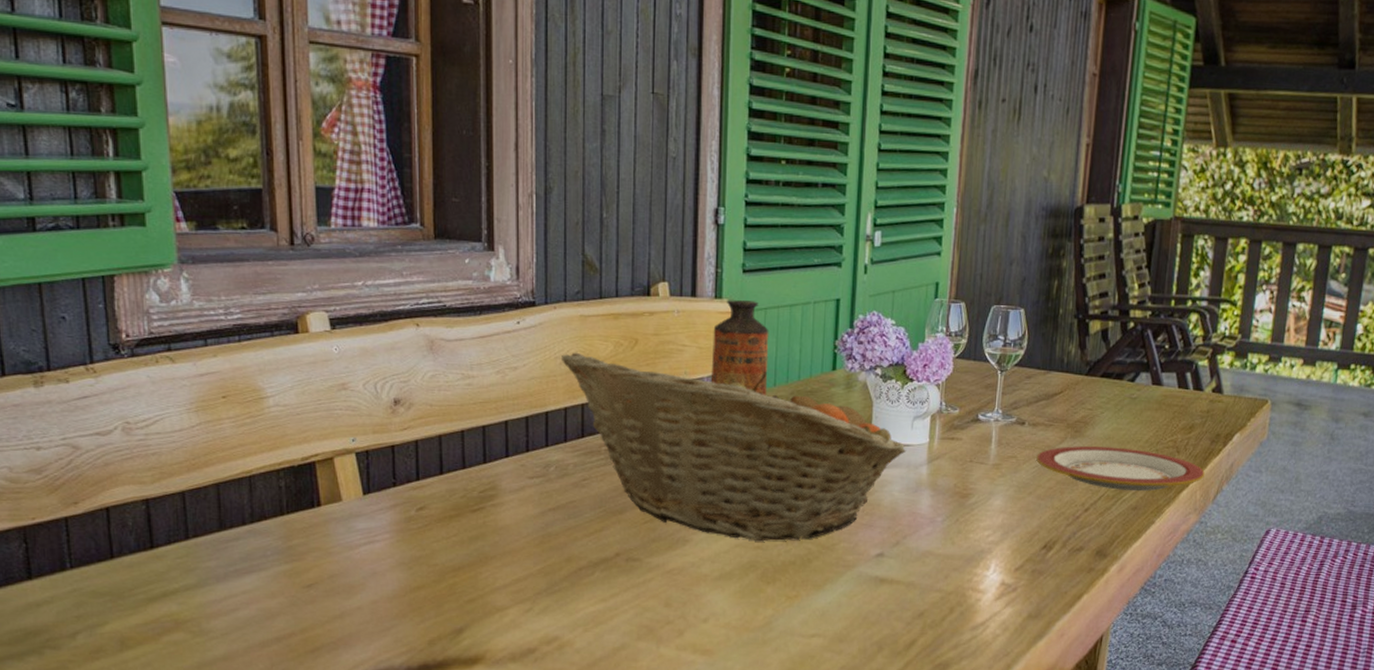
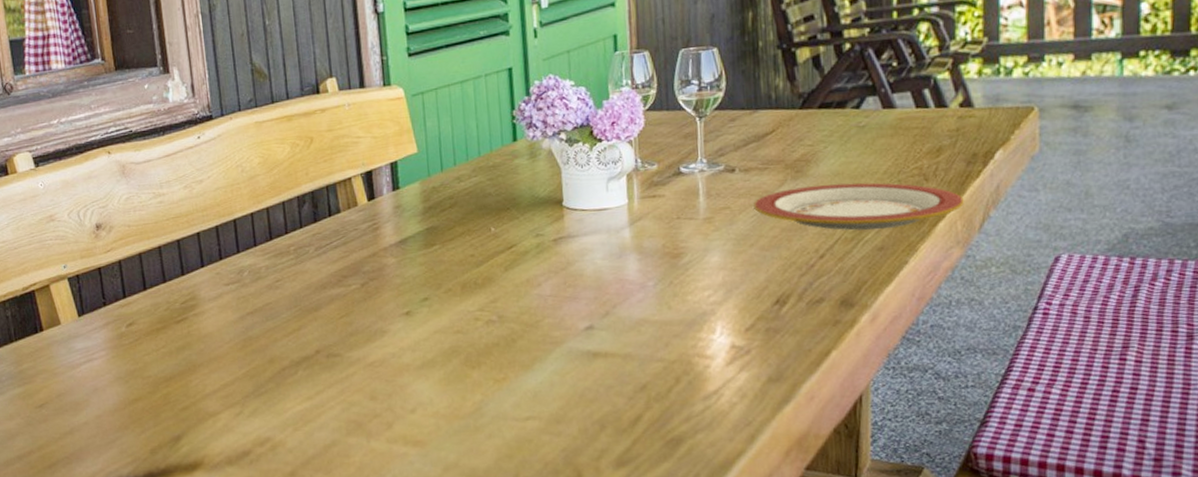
fruit basket: present [562,352,907,542] -> none [242,151,605,326]
bottle: present [710,300,769,396] -> none [385,83,448,177]

